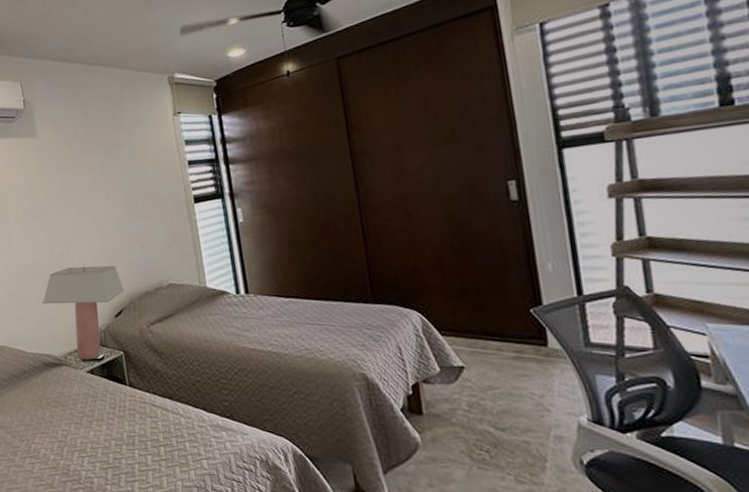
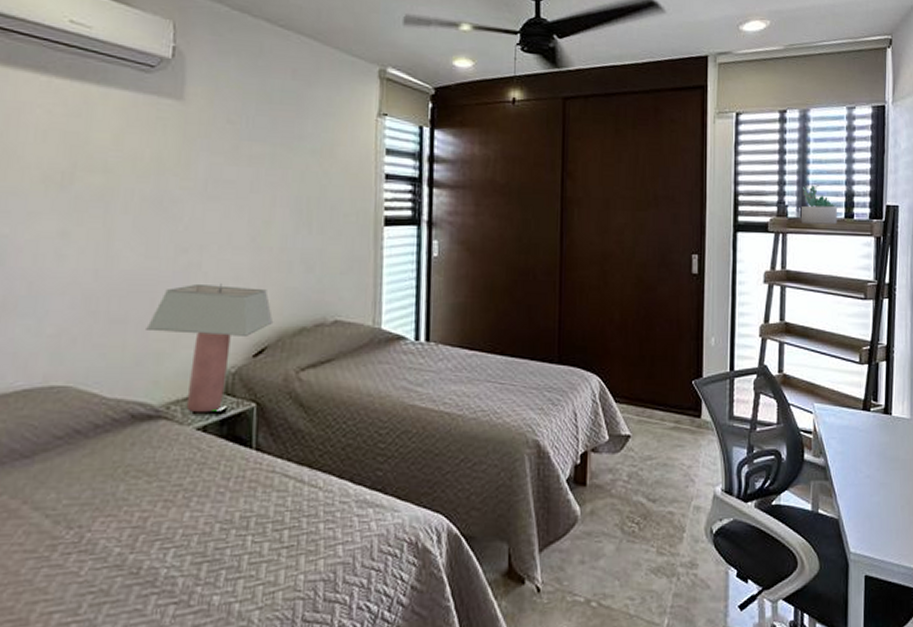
succulent plant: none [648,76,708,124] -> present [800,185,837,225]

